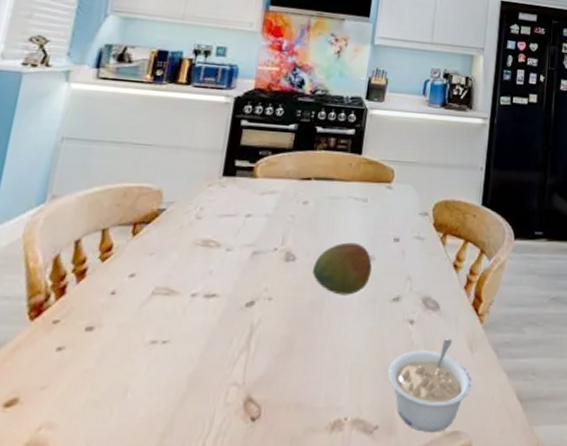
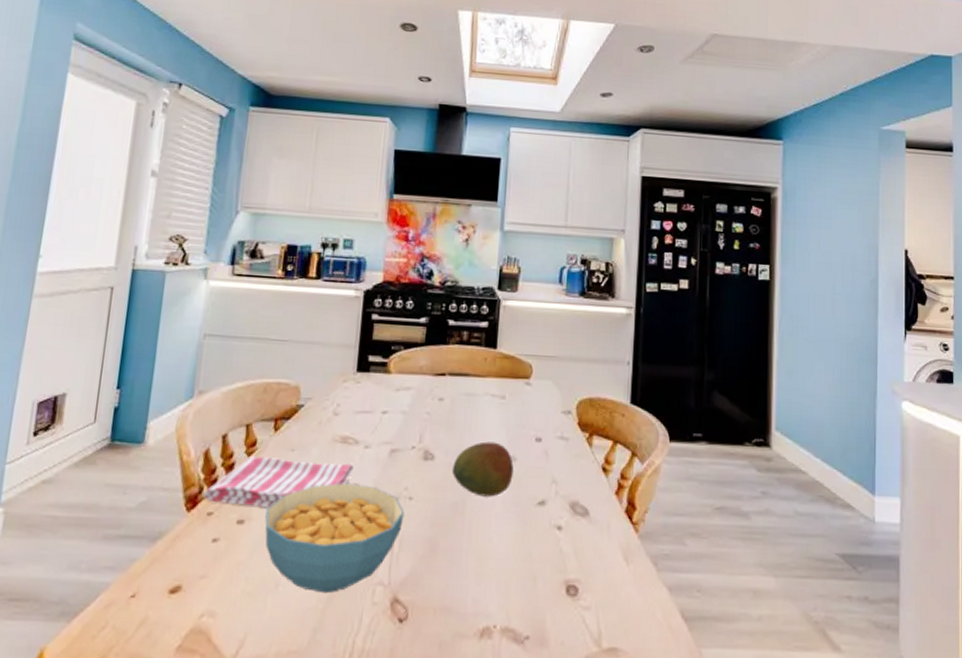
dish towel: none [49,262,214,314] -> present [203,456,354,508]
cereal bowl: none [115,285,263,397] -> present [265,482,404,594]
legume: present [388,339,472,433] -> none [537,547,629,648]

